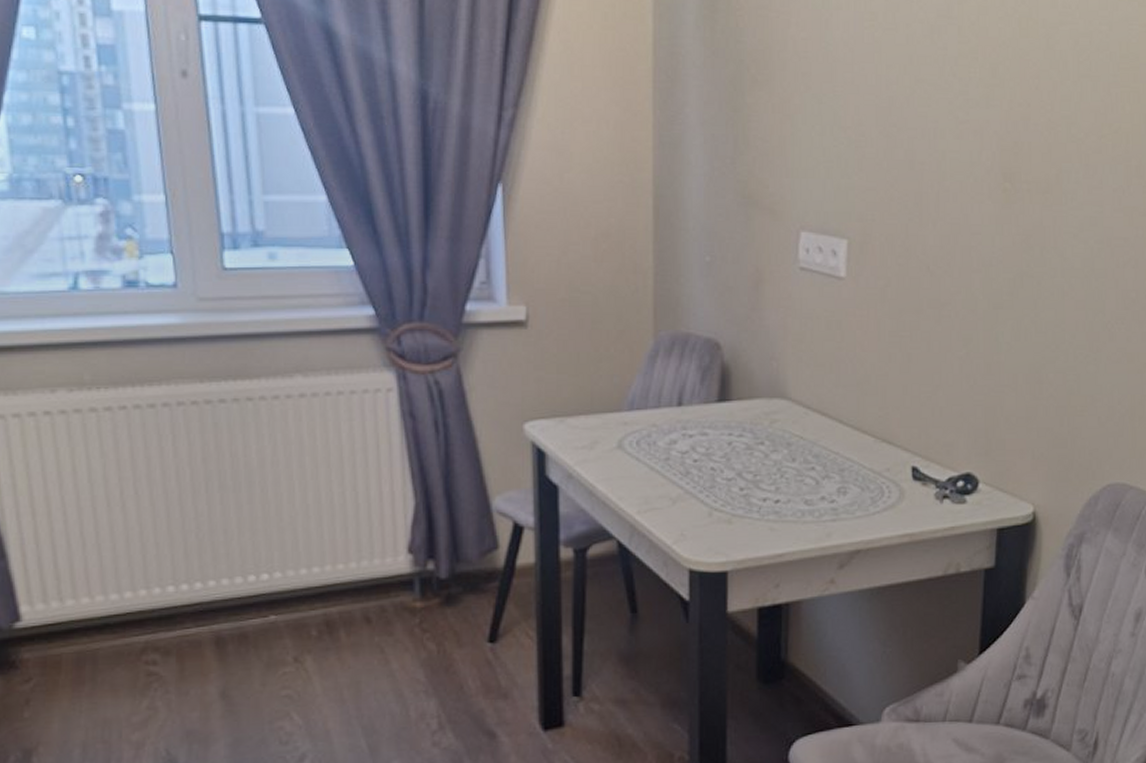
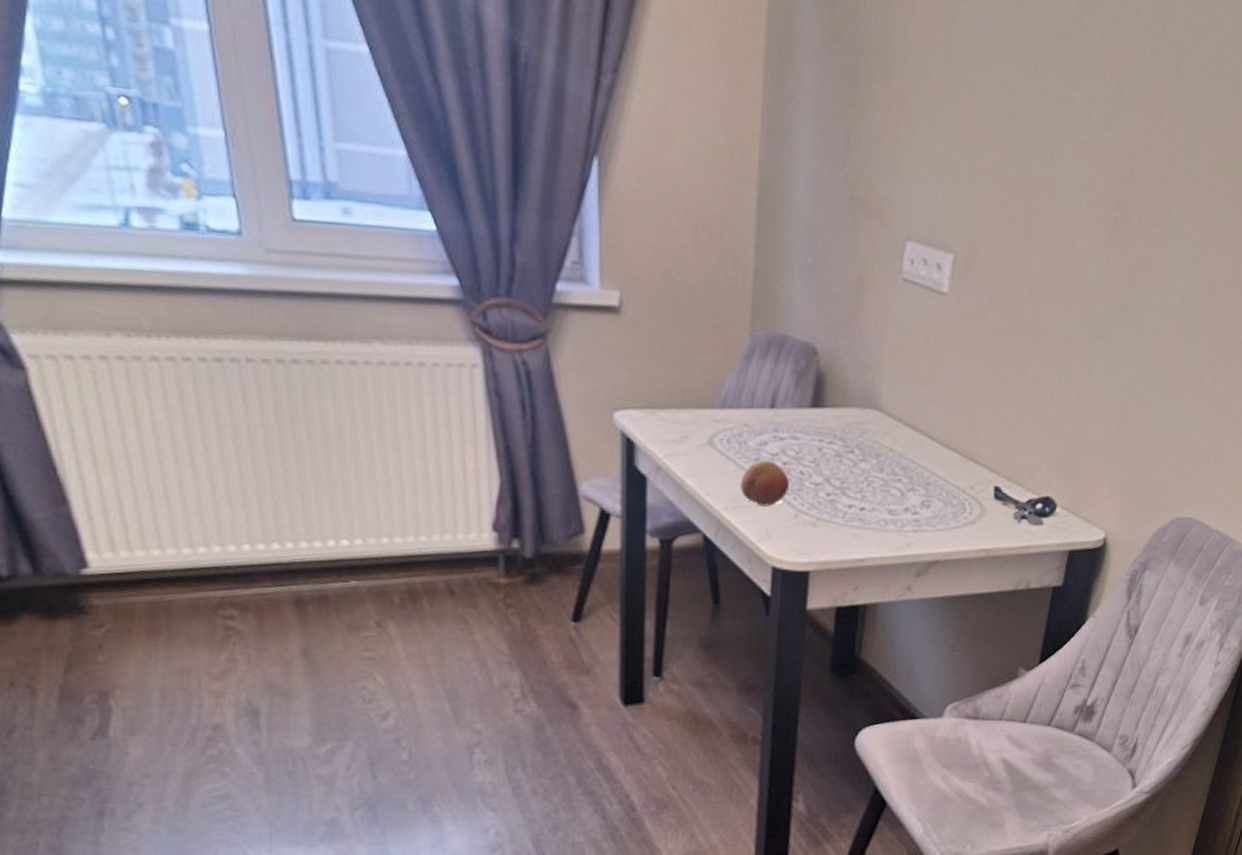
fruit: none [651,460,702,507] -> present [740,461,790,506]

